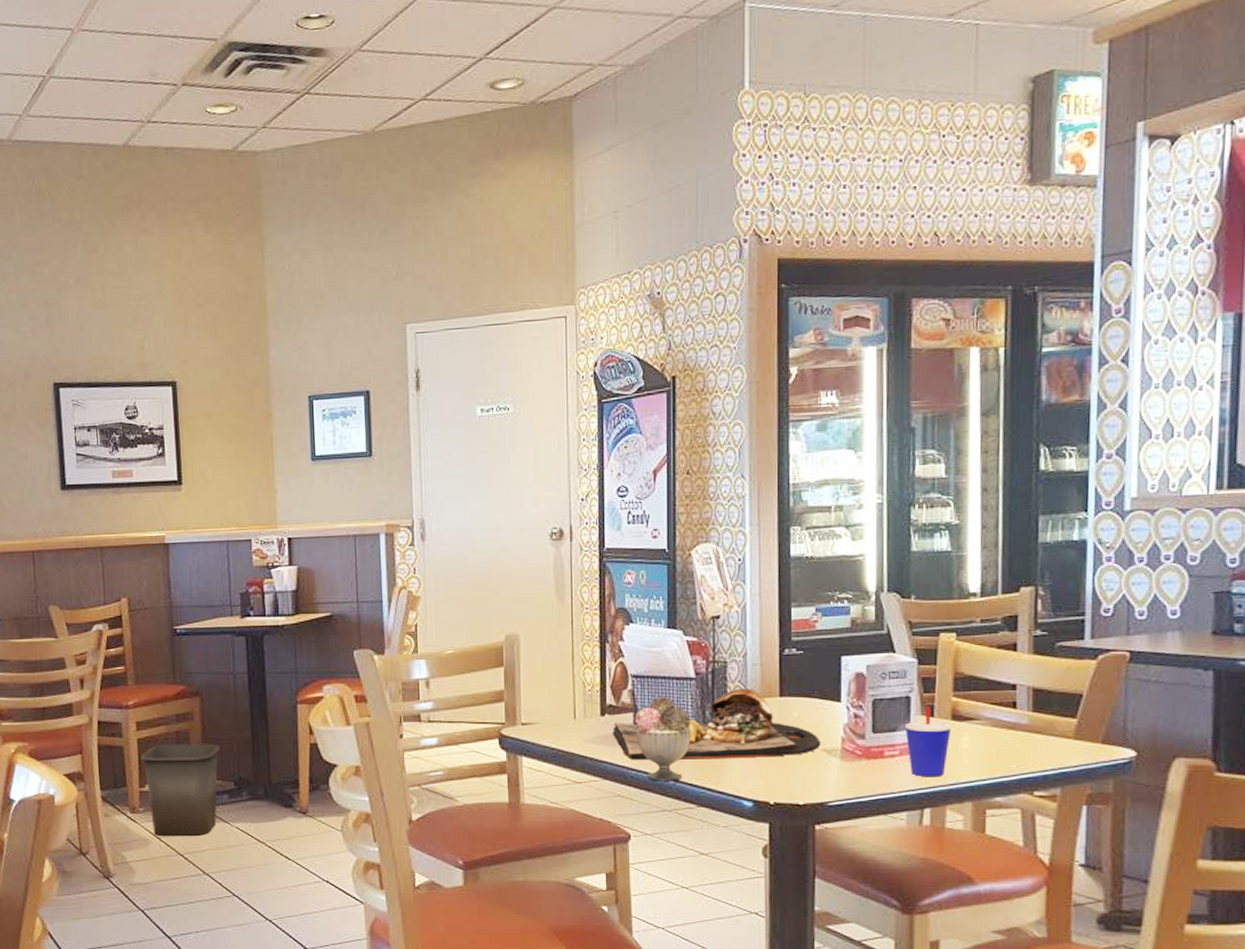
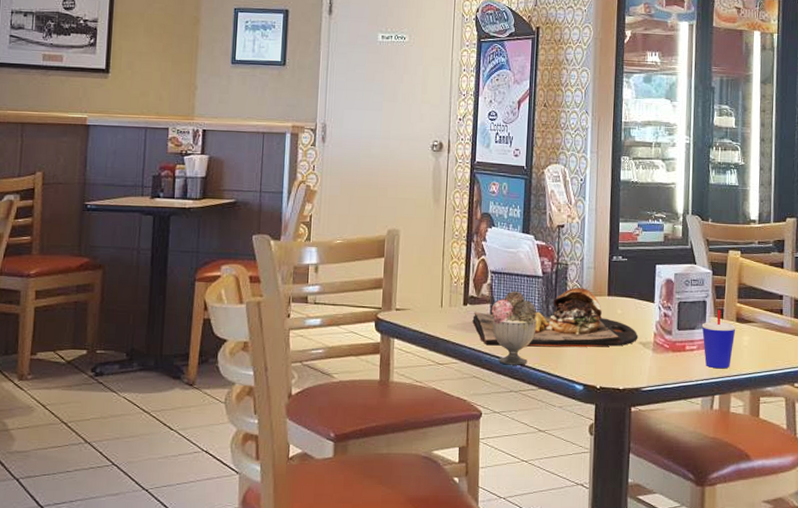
waste bin: present [141,743,220,836] -> none [36,314,116,404]

